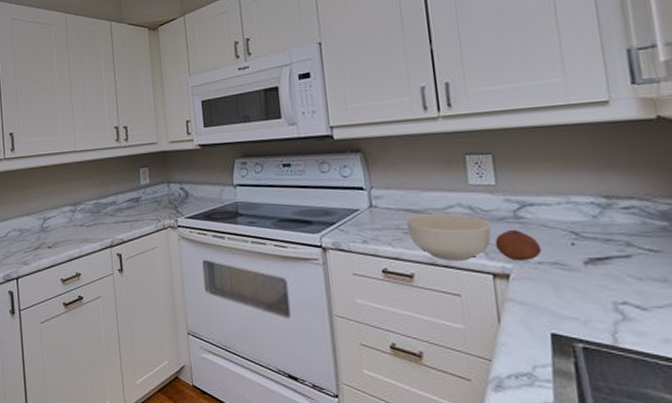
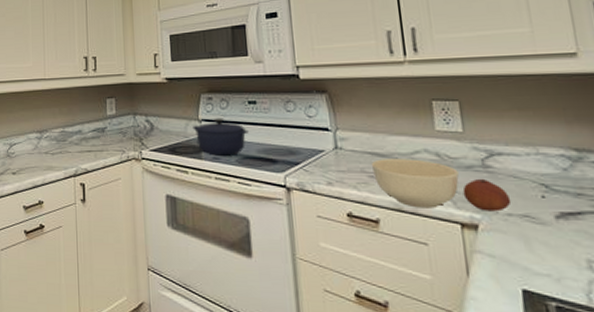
cooking pot: none [227,182,284,220] -> present [193,118,249,156]

